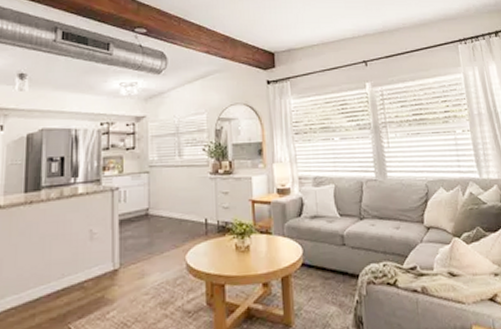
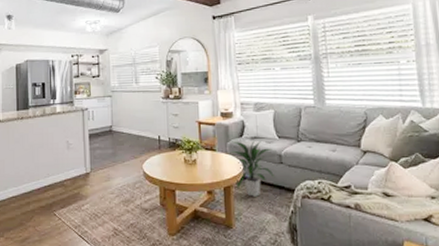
indoor plant: none [289,220,337,287] -> present [231,140,274,197]

